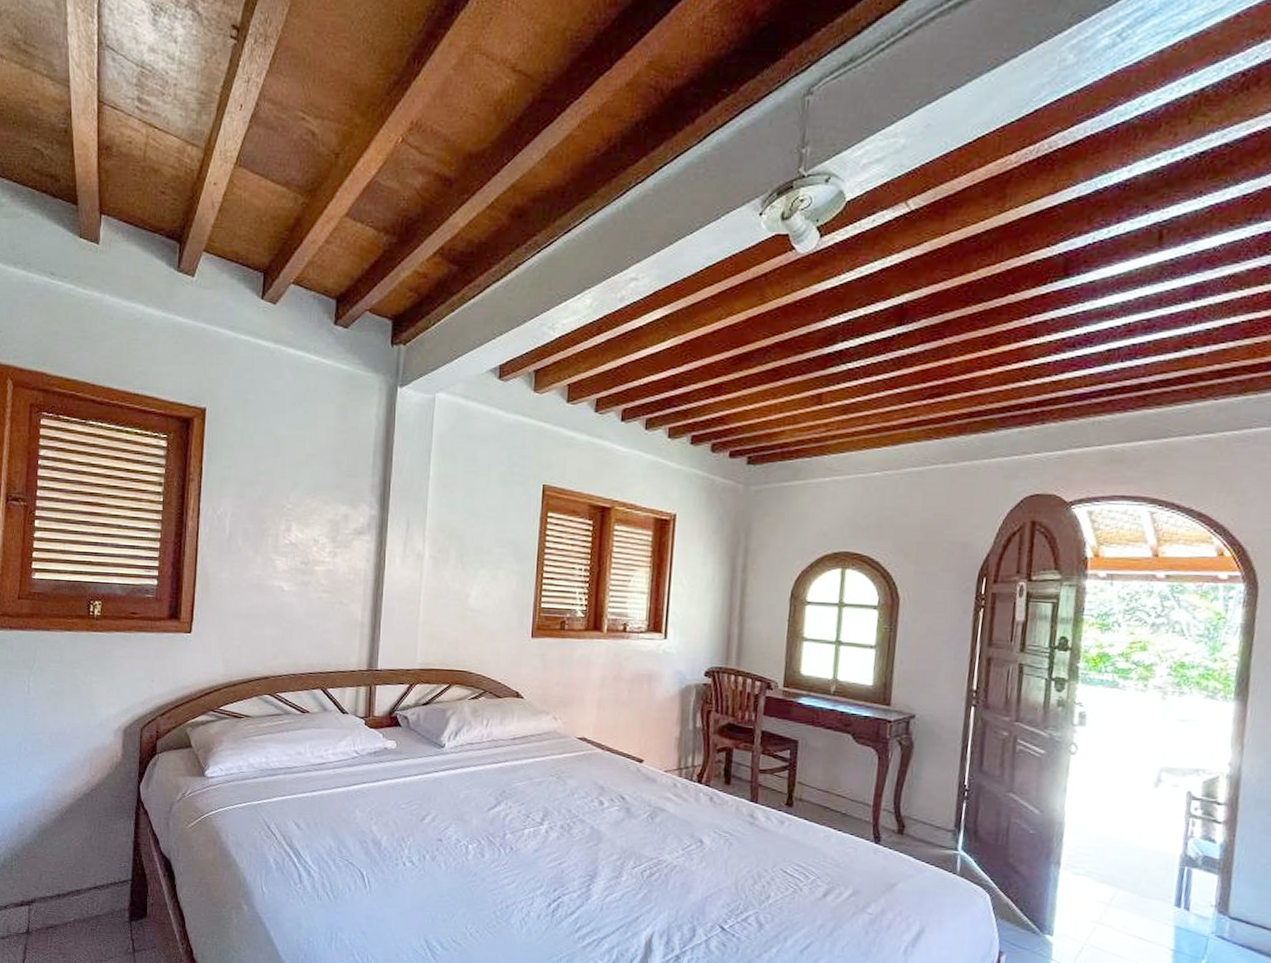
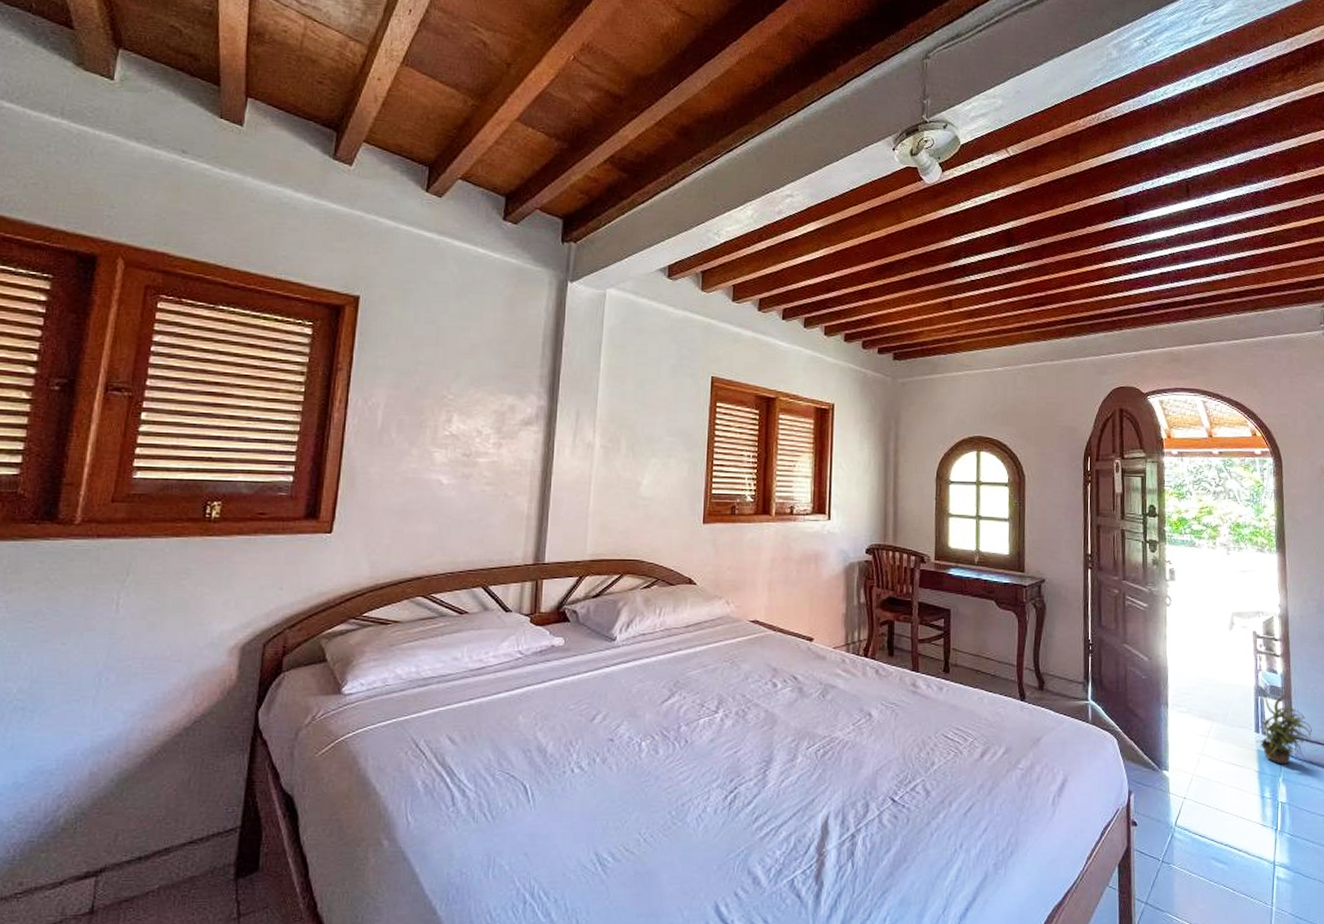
potted plant: none [1174,858,1257,950] -> present [1255,689,1312,765]

